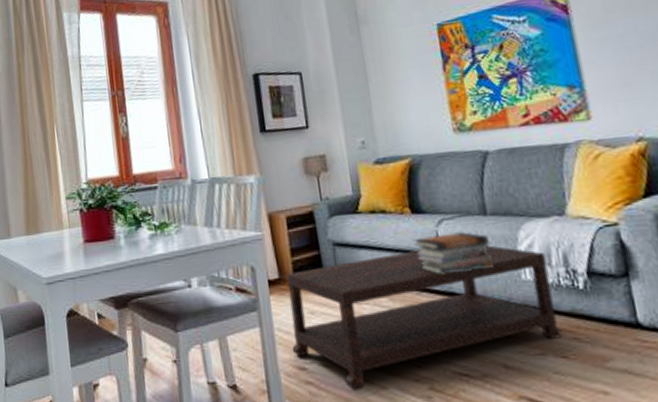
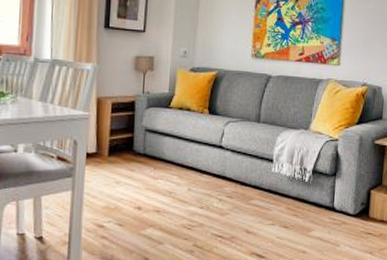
coffee table: present [286,245,563,390] -> none [95,142,291,245]
book stack: present [413,232,493,275] -> none [205,132,257,163]

